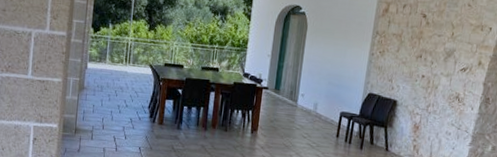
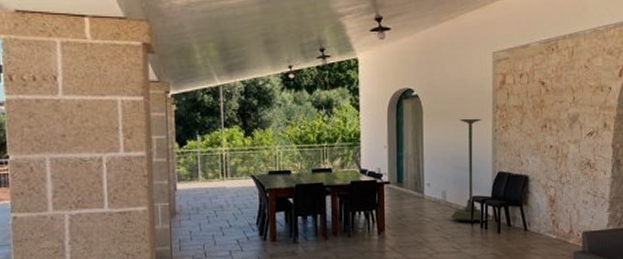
plant stand: none [319,39,361,135] -> present [451,118,491,221]

